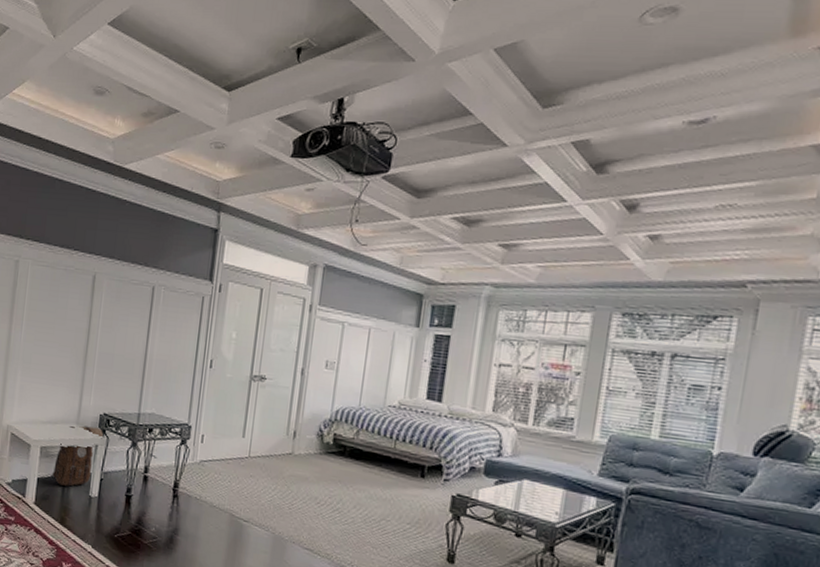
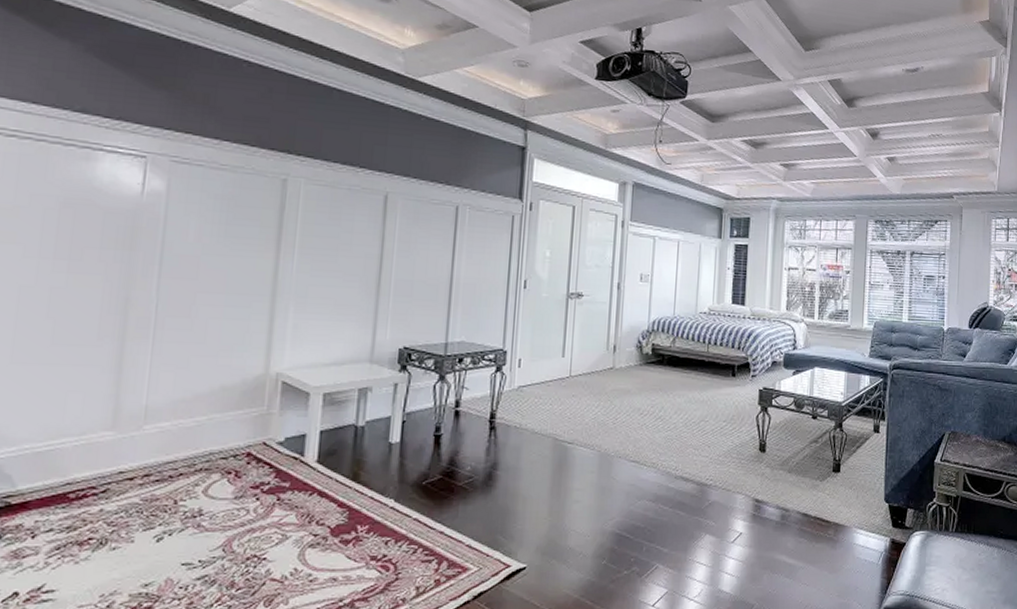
backpack: present [50,425,104,487] -> none [338,363,405,435]

